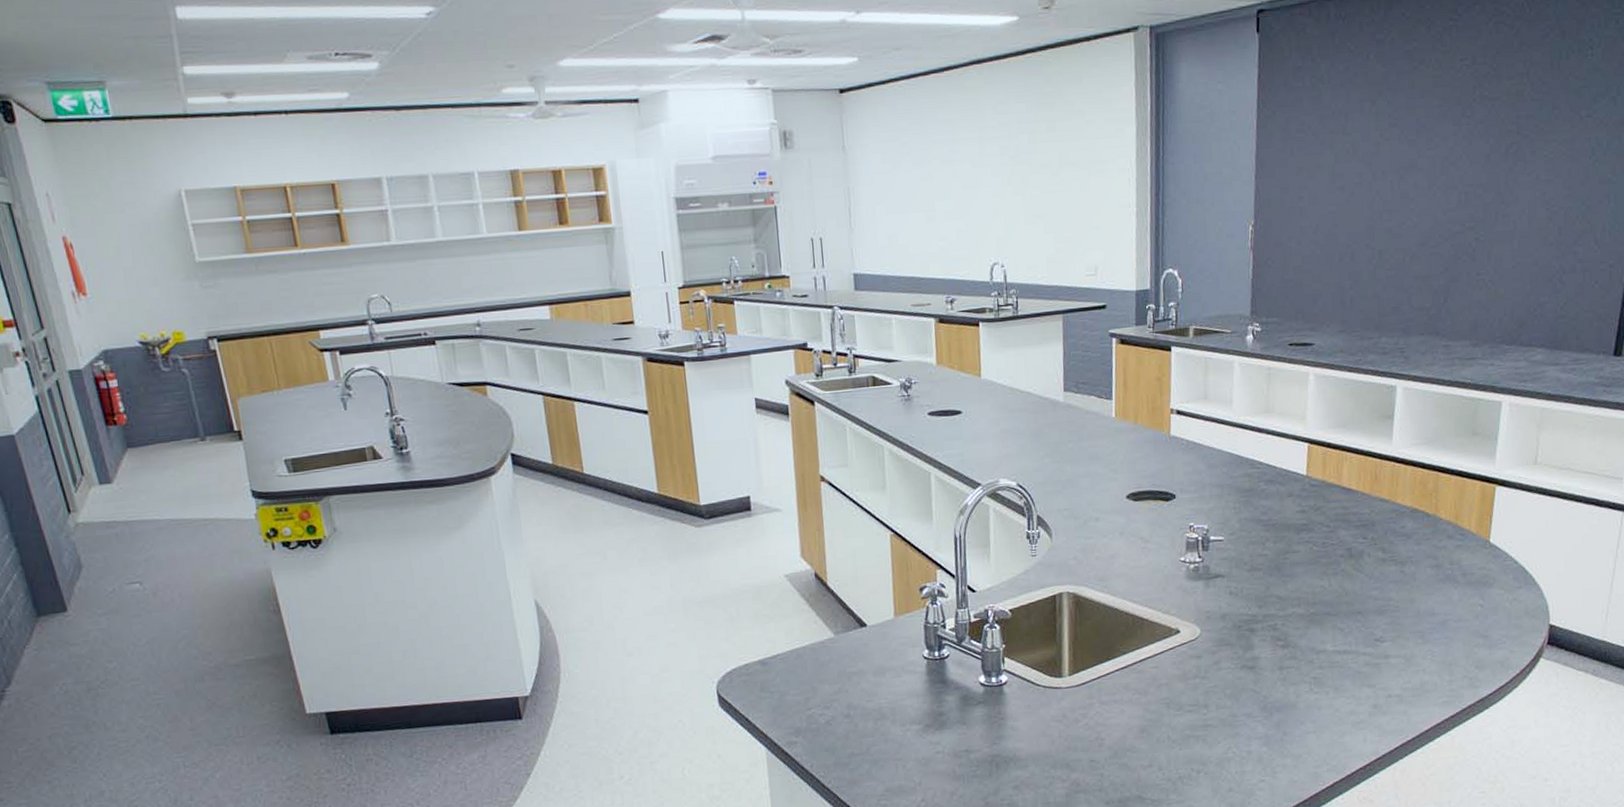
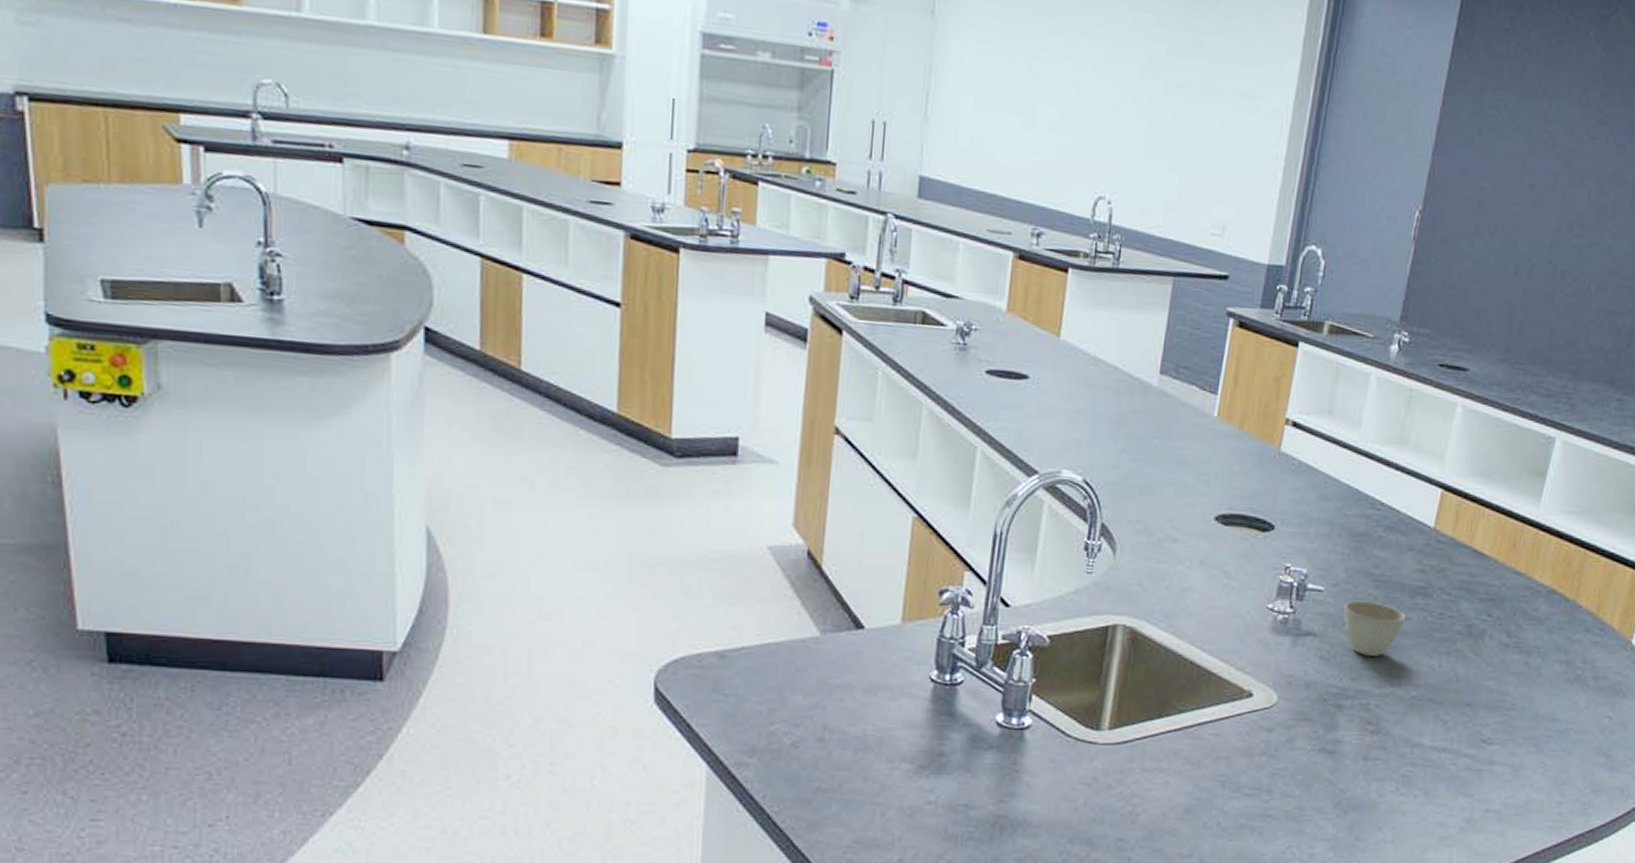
cup: none [1243,542,1295,586] -> present [1344,600,1405,656]

